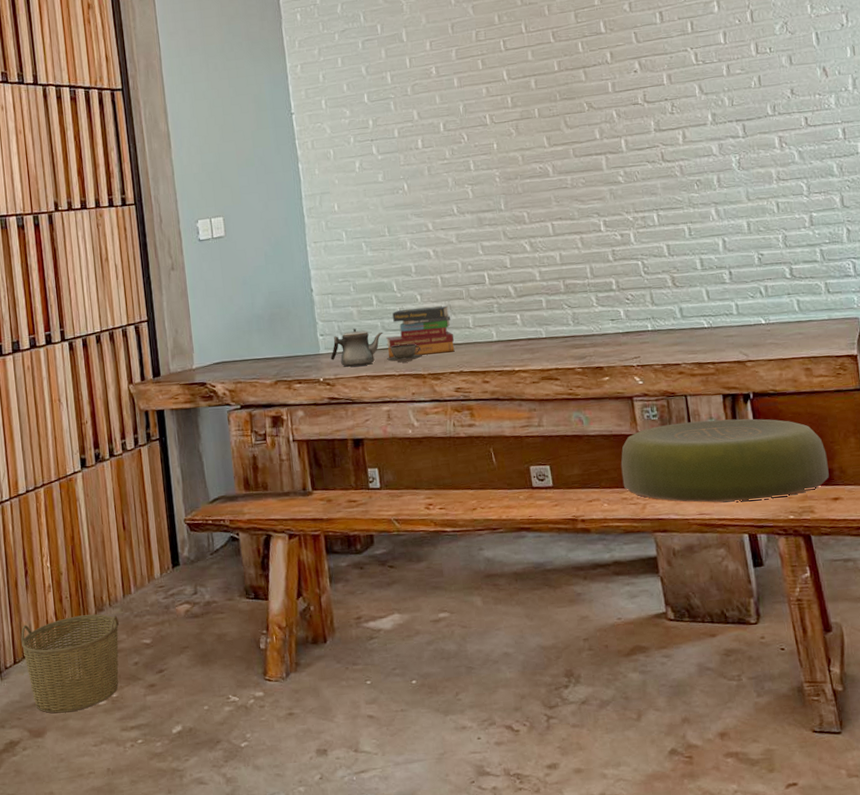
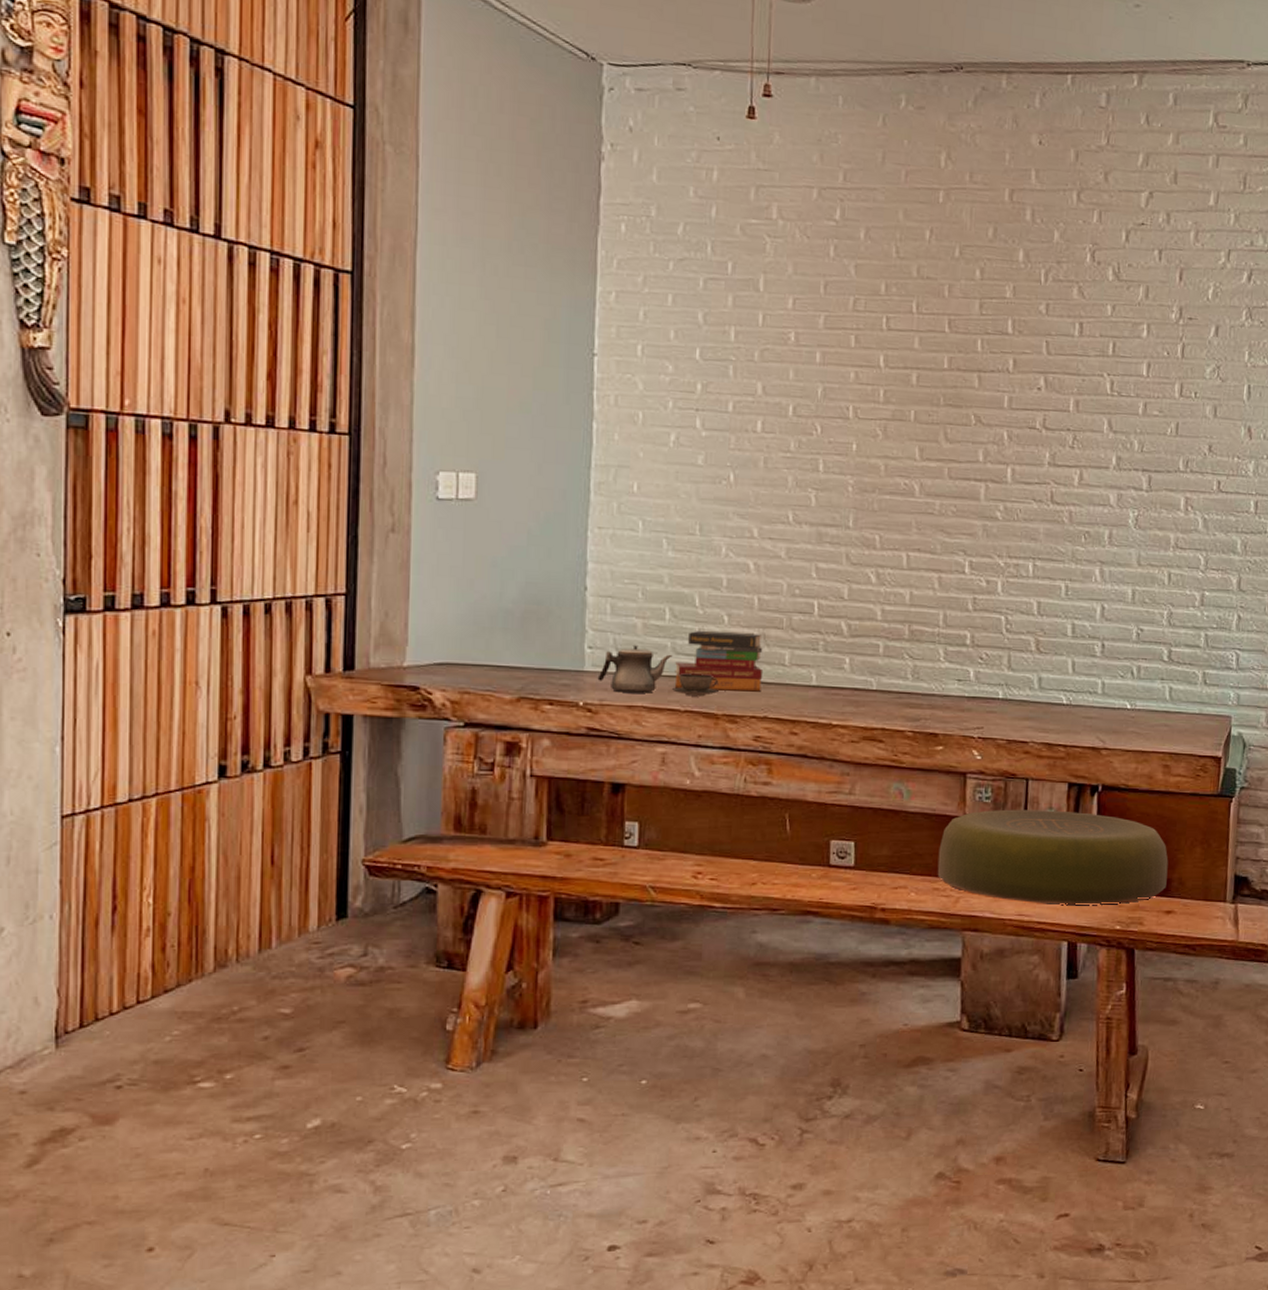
basket: present [21,614,120,714] -> none [95,971,249,1095]

